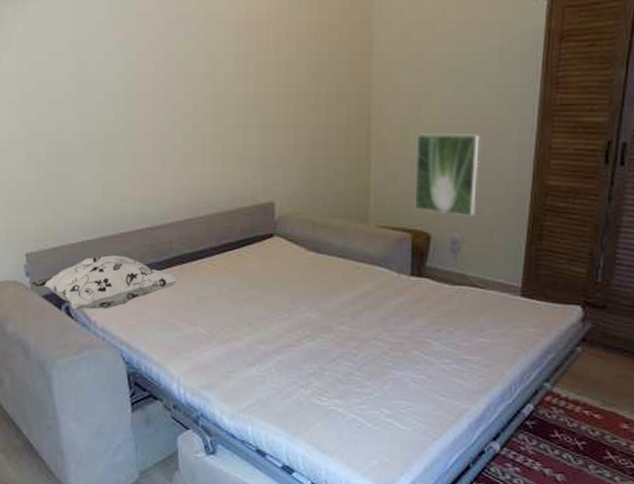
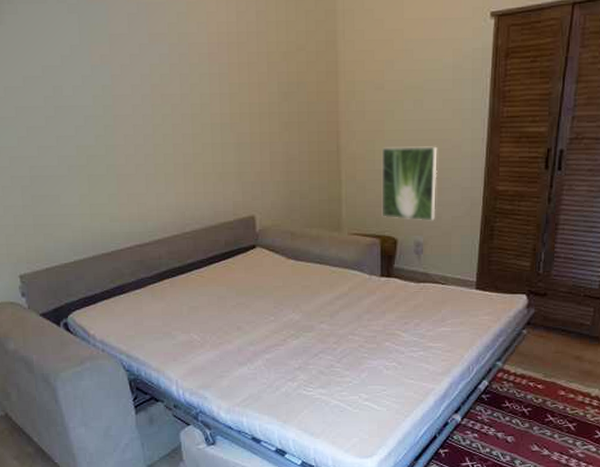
decorative pillow: present [30,255,180,310] -> none [27,272,171,326]

